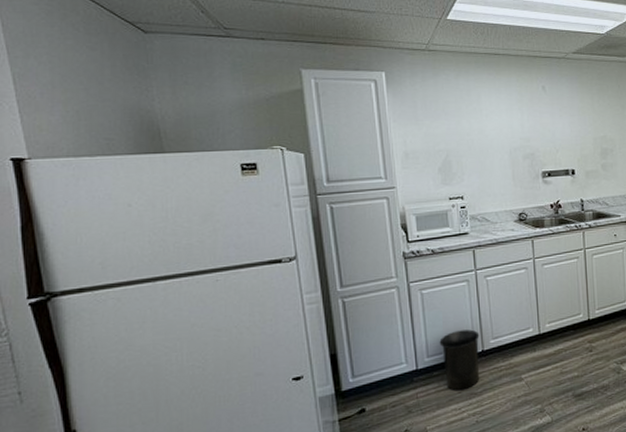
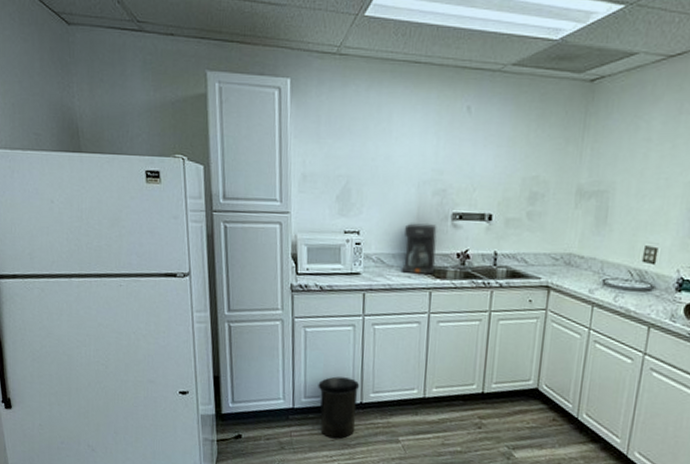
coffee maker: none [504,182,534,227] -> present [402,222,437,275]

